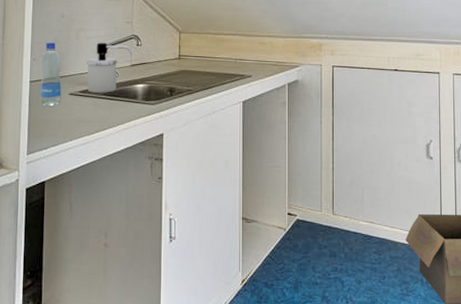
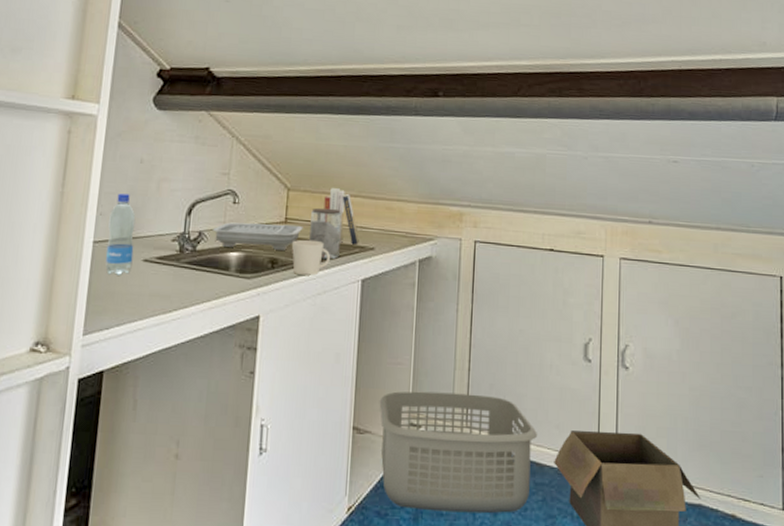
soap dispenser: present [86,42,134,93] -> none [166,196,228,261]
dish rack: none [121,60,194,81] -> present [212,222,303,250]
cup: none [186,71,217,101] -> present [292,239,331,276]
jar: none [199,45,224,87] -> present [309,208,342,260]
books: none [209,28,238,74] -> present [324,187,358,245]
clothes hamper: none [262,188,392,282] -> present [379,391,538,514]

